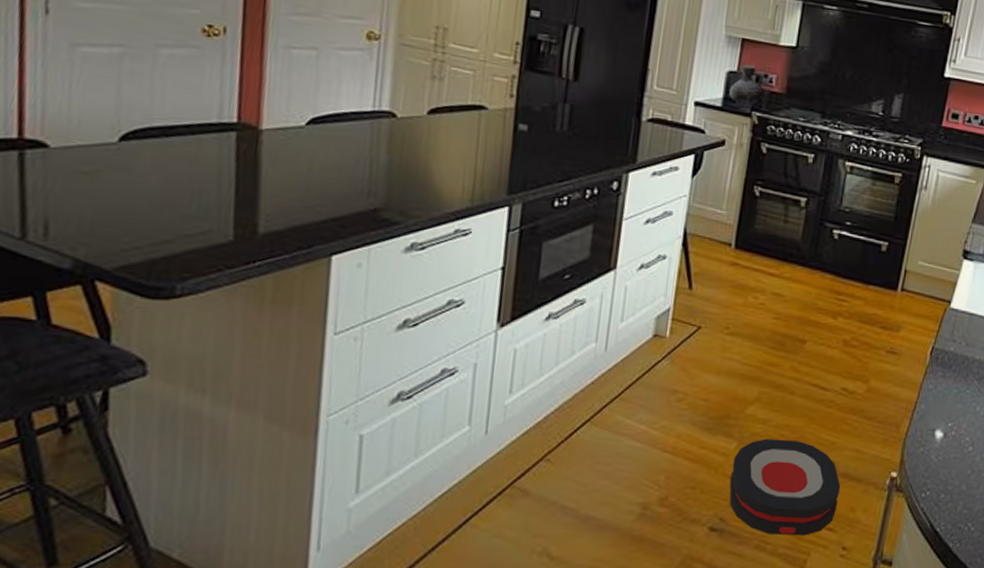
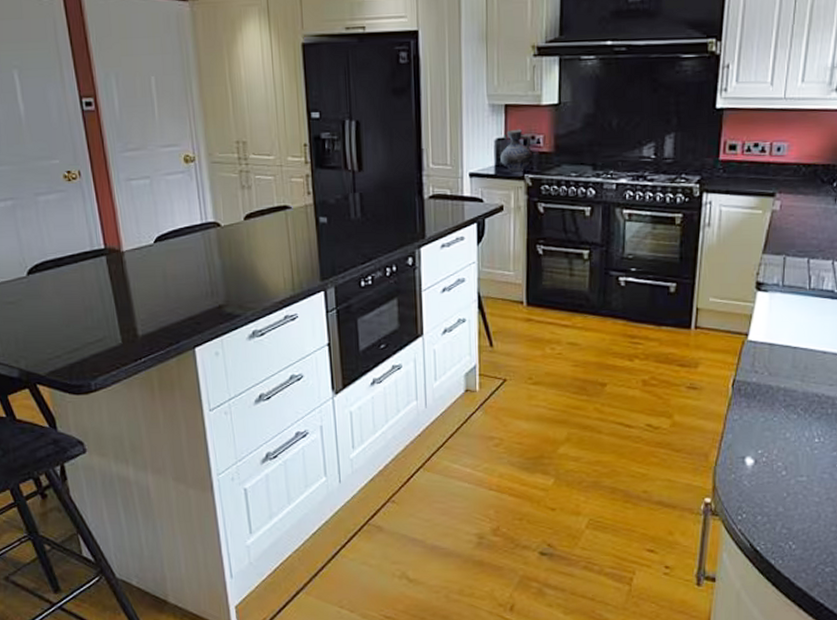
robot vacuum: present [729,438,841,536] -> none [552,473,657,557]

